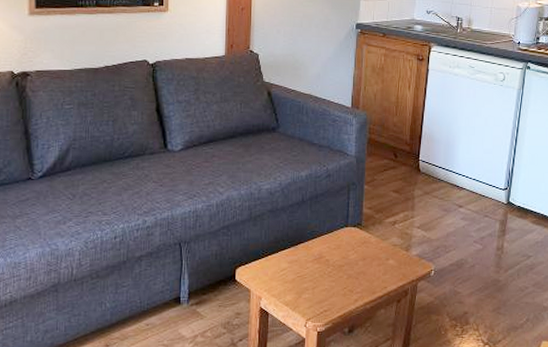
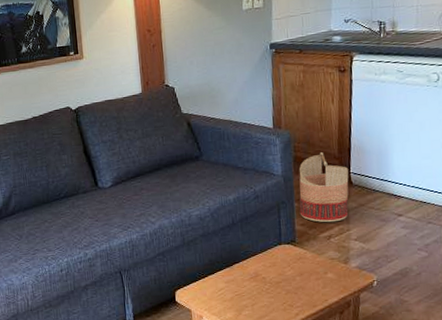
basket: none [368,137,417,208] -> present [299,152,349,223]

